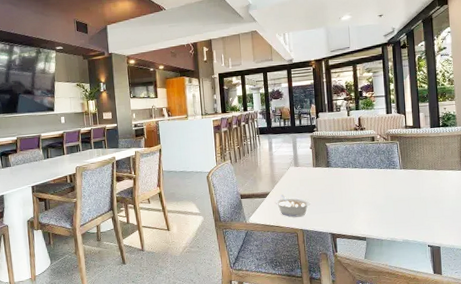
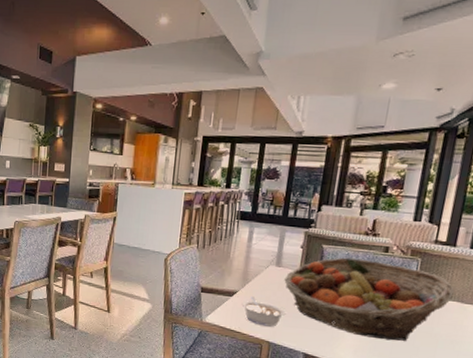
fruit basket: none [303,149,429,211] -> present [284,257,455,342]

